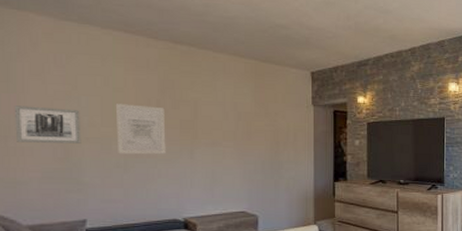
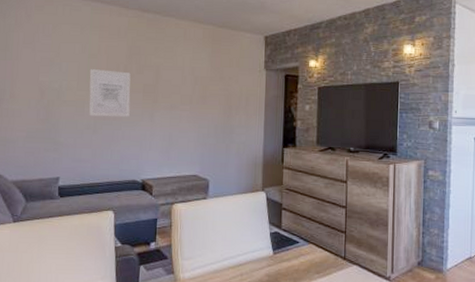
wall art: present [14,105,82,144] -> none [8,71,61,106]

